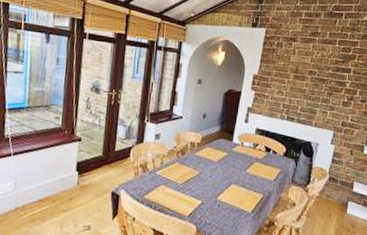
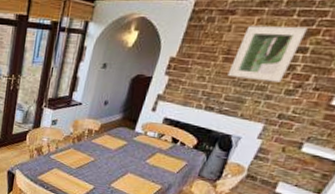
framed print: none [299,50,347,96] -> present [227,26,308,83]

